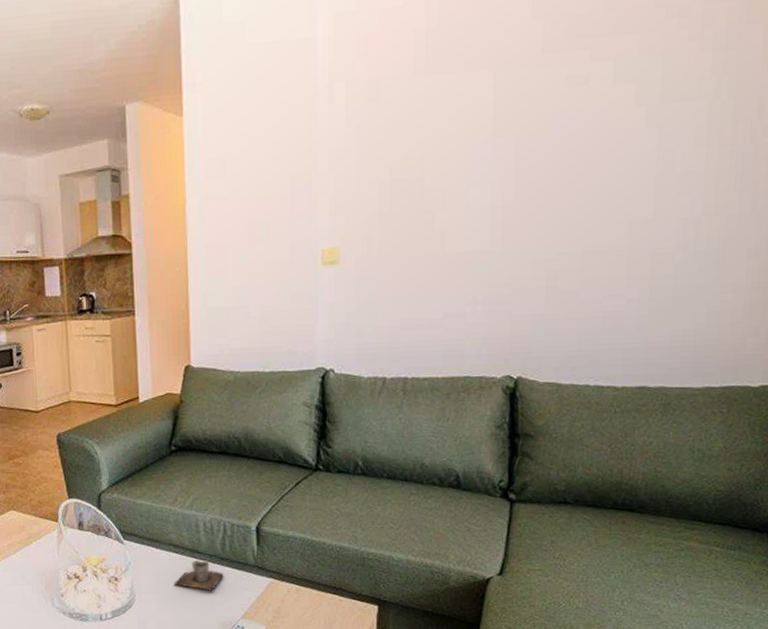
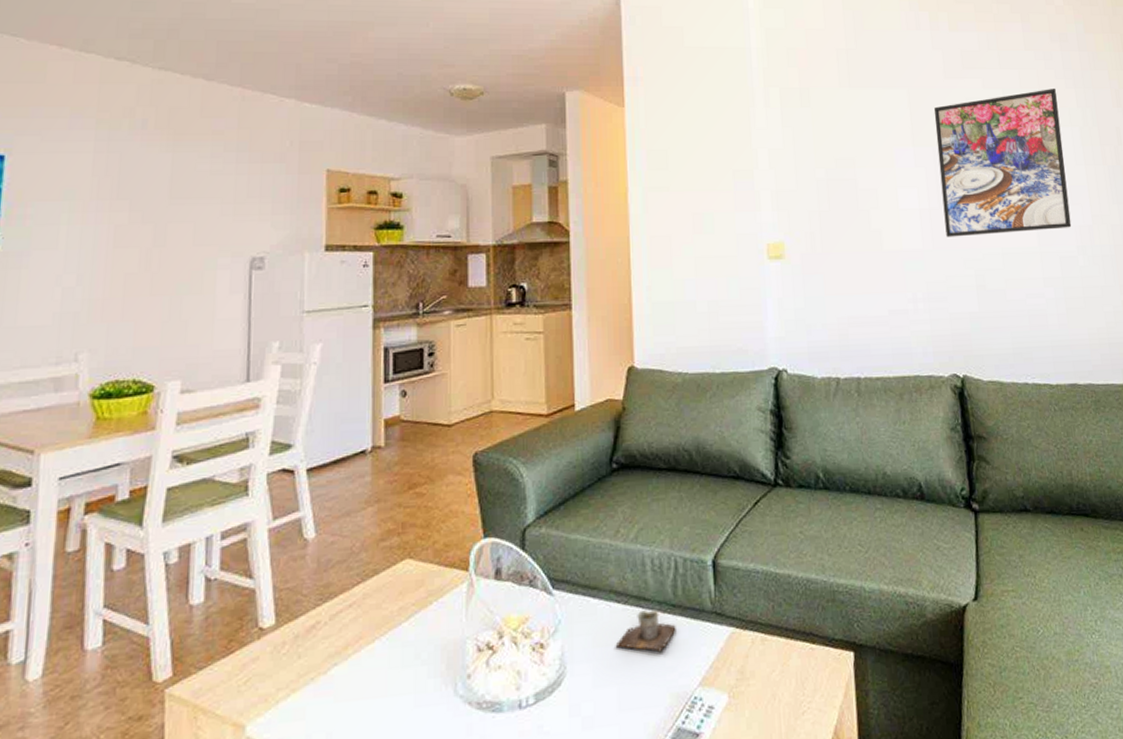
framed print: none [519,54,686,237] -> present [934,89,1072,237]

